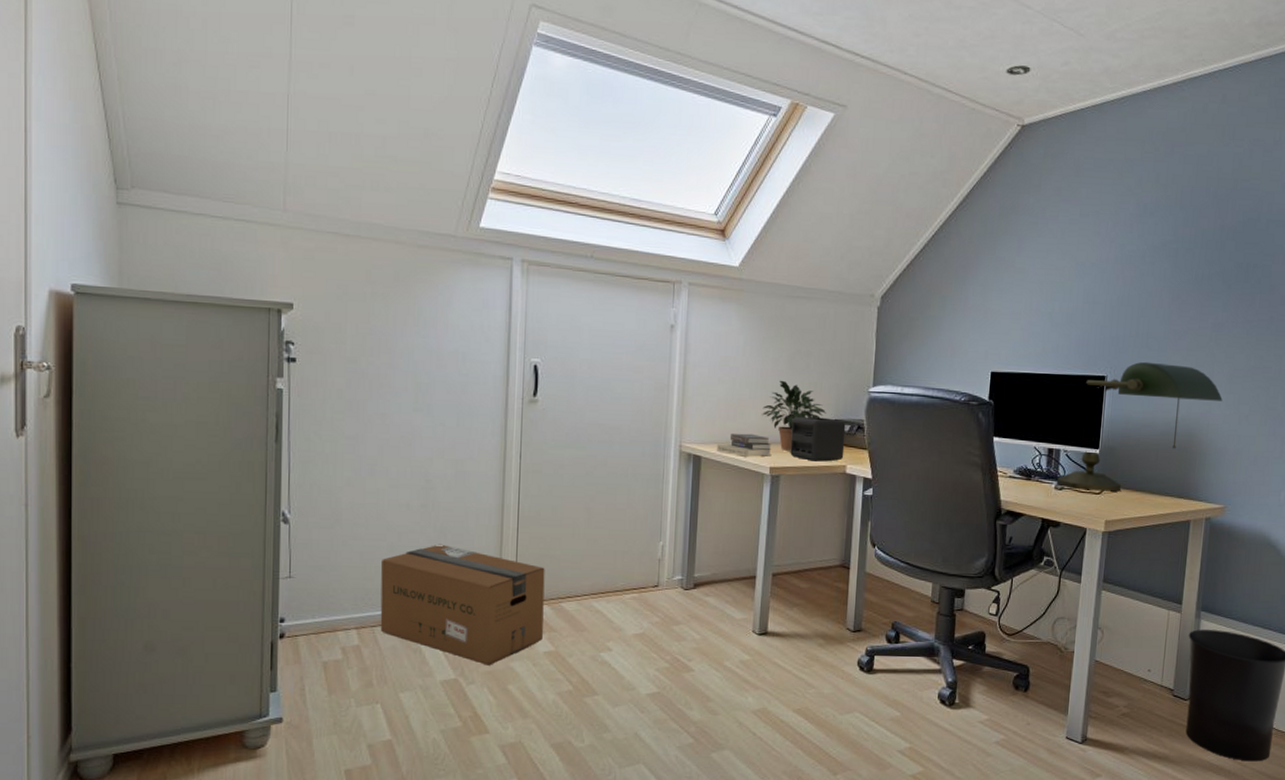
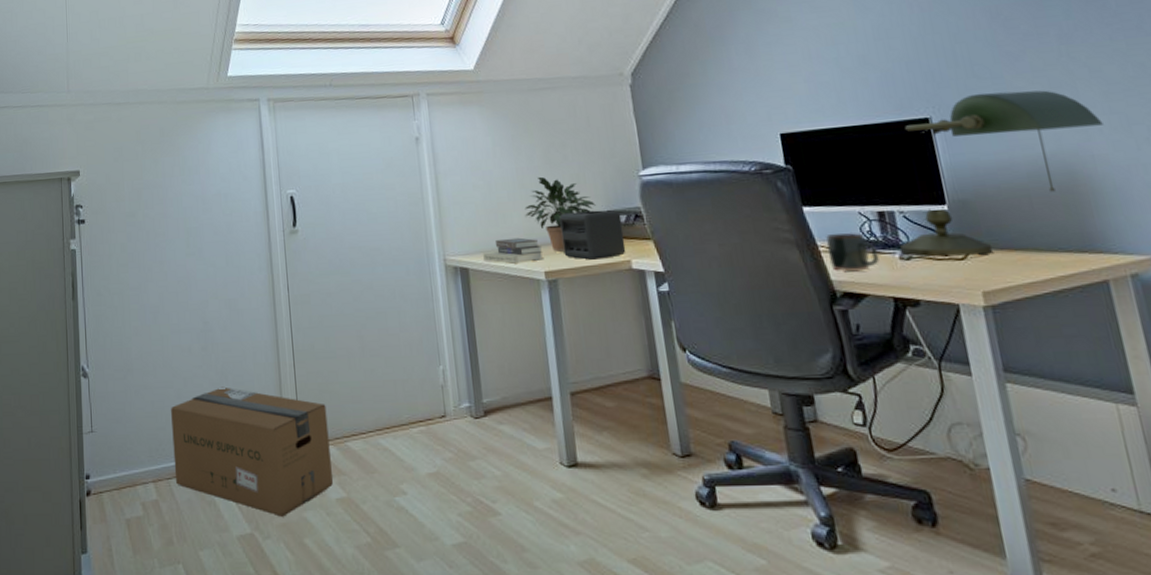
mug: none [1003,462,1040,495] -> present [826,232,880,271]

